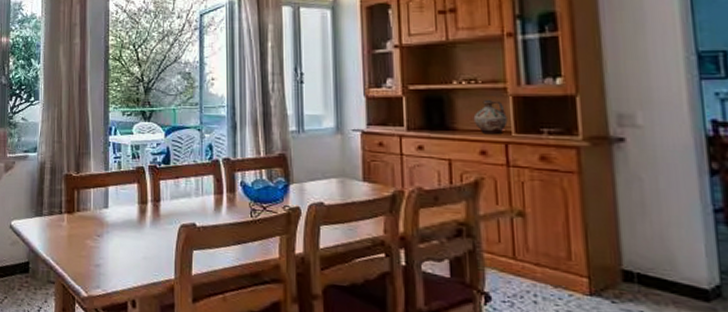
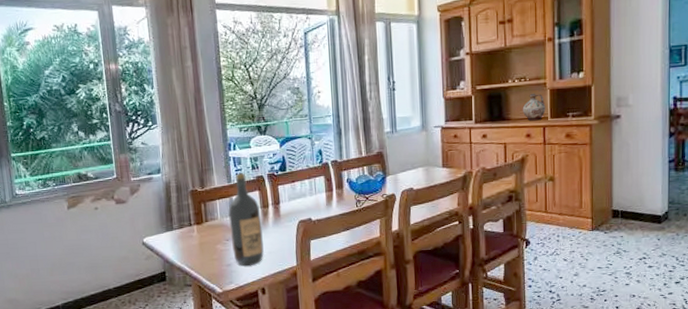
wine bottle: none [101,161,139,270] -> present [227,173,264,266]

